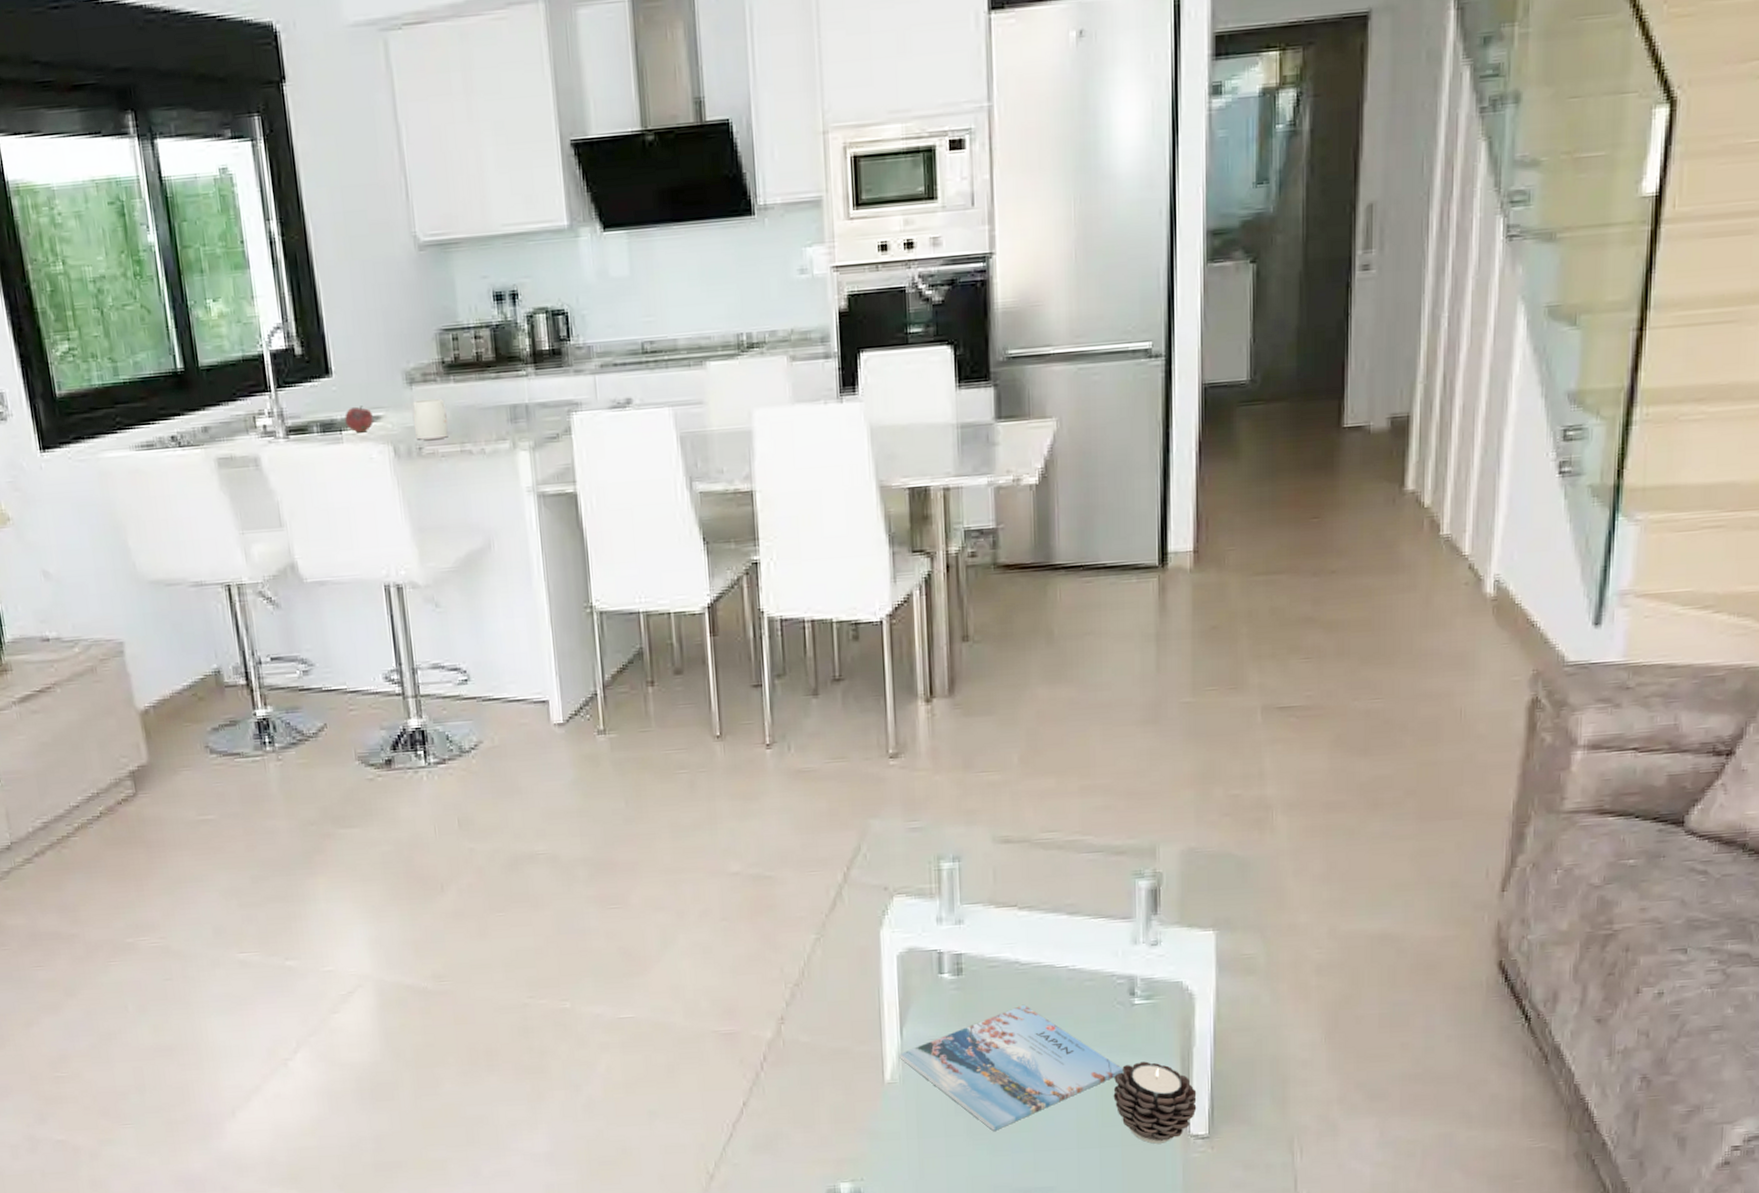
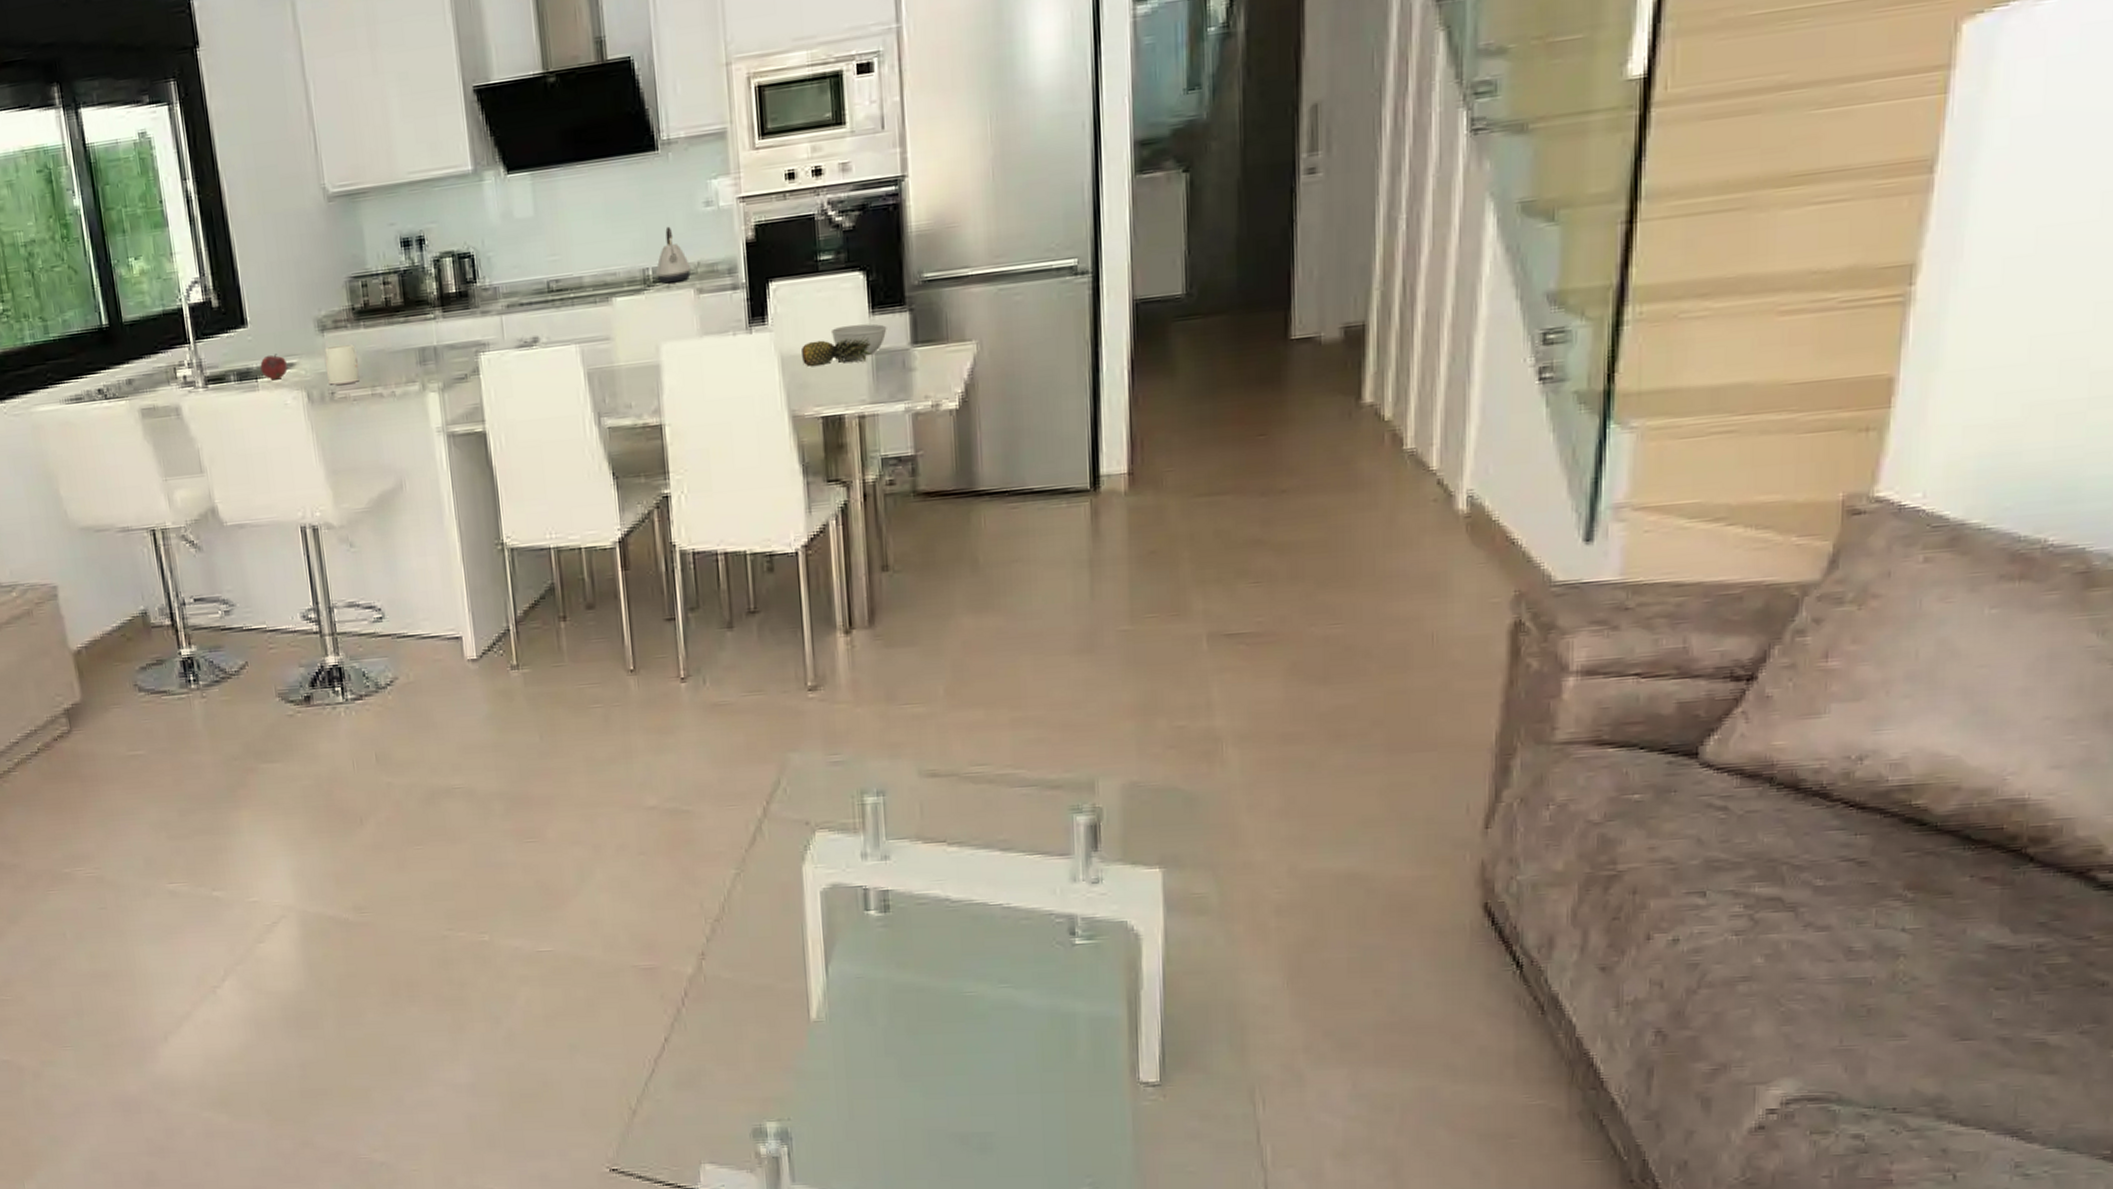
kettle: none [749,292,785,350] -> present [655,226,692,284]
fruit: none [890,410,957,438] -> present [802,337,871,367]
magazine: present [899,1004,1124,1131] -> none [825,943,1065,1073]
soup bowl: none [918,397,973,430] -> present [830,323,887,357]
candle: present [1113,1061,1197,1144] -> none [1054,1004,1146,1090]

